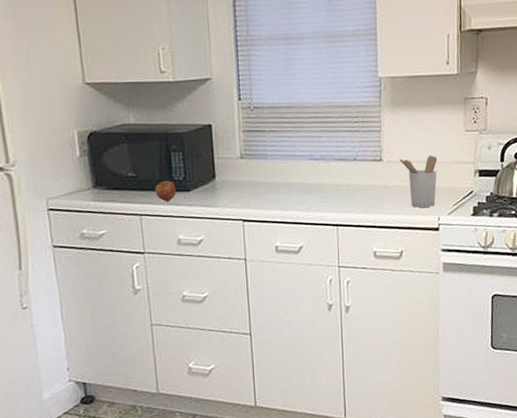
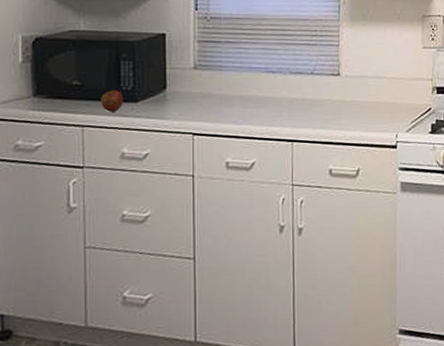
utensil holder: present [398,155,438,208] -> none [356,70,396,124]

